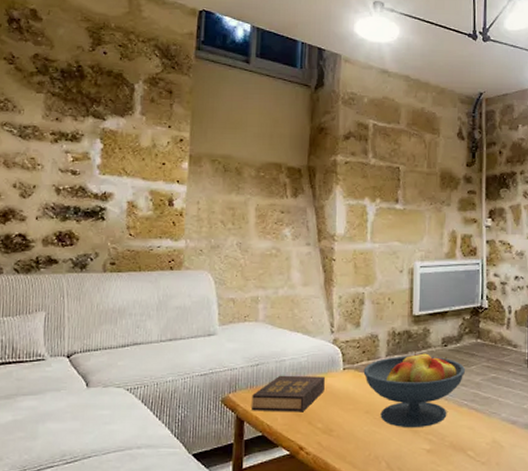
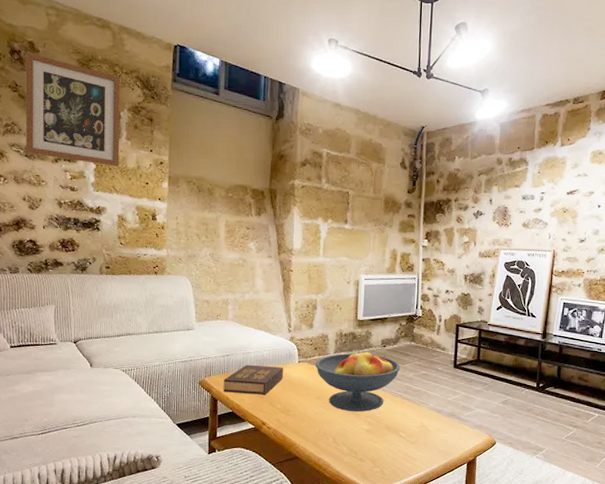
wall art: none [20,20,136,146] -> present [25,52,121,167]

